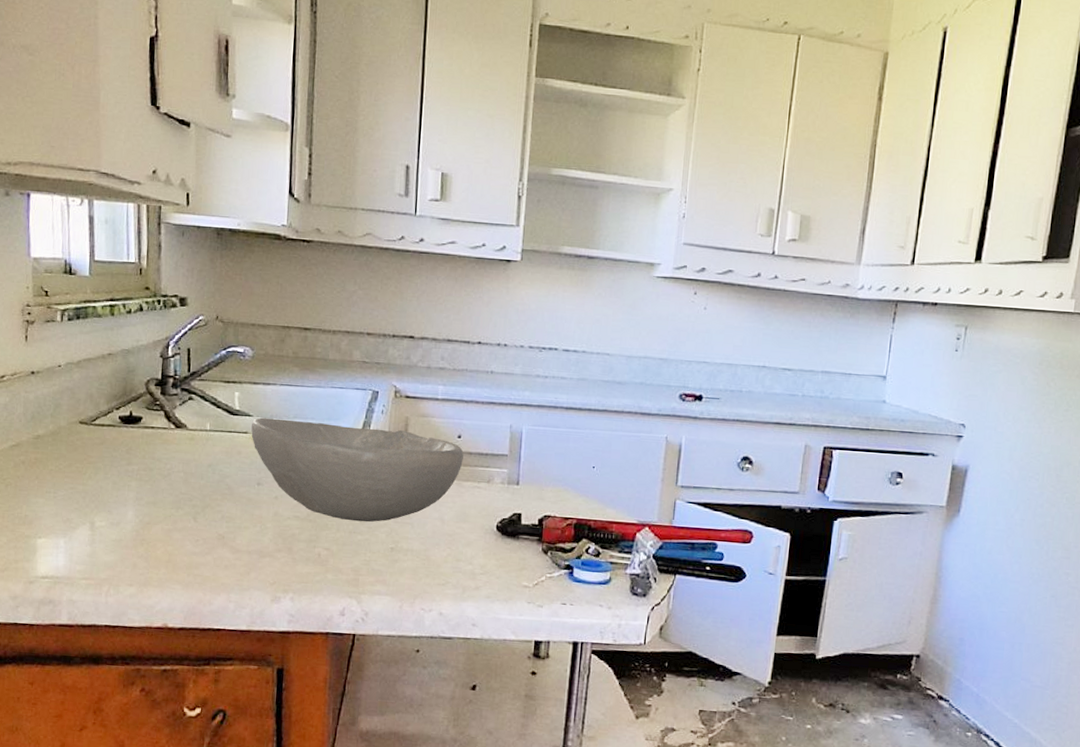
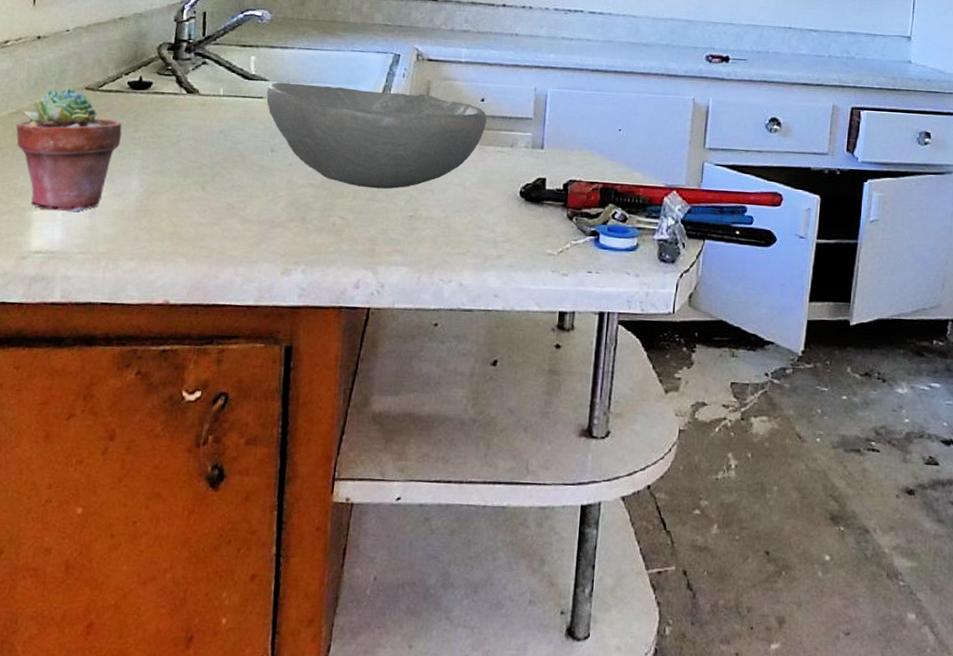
potted succulent: none [16,422,116,540] -> present [15,88,122,211]

